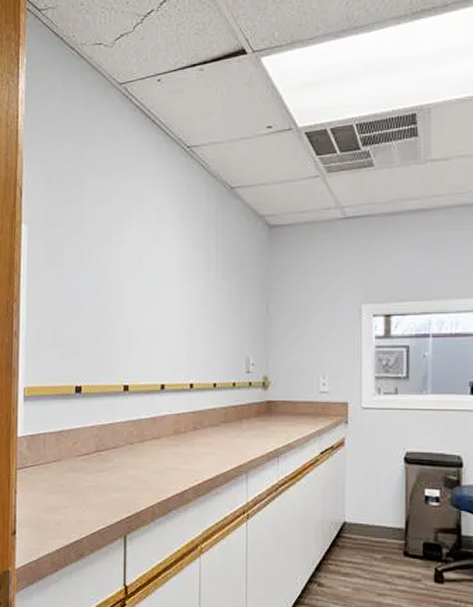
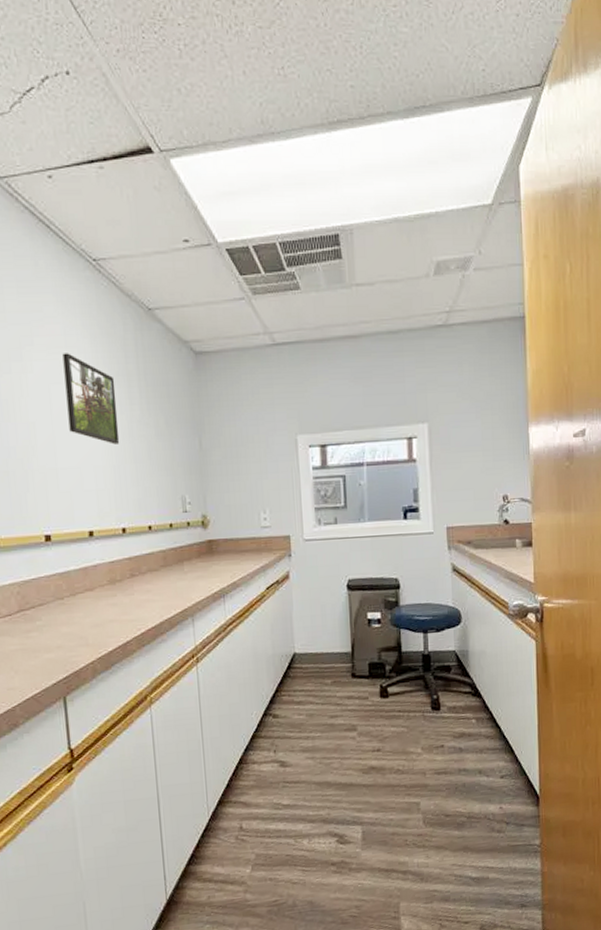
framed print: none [153,226,196,307] -> present [62,353,120,445]

